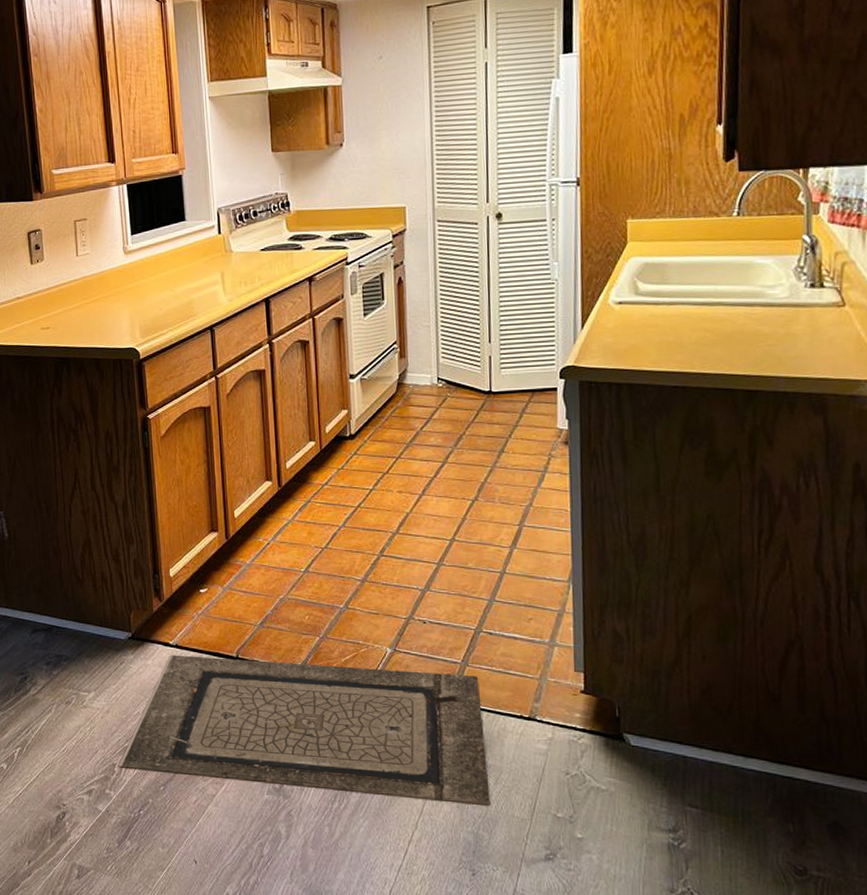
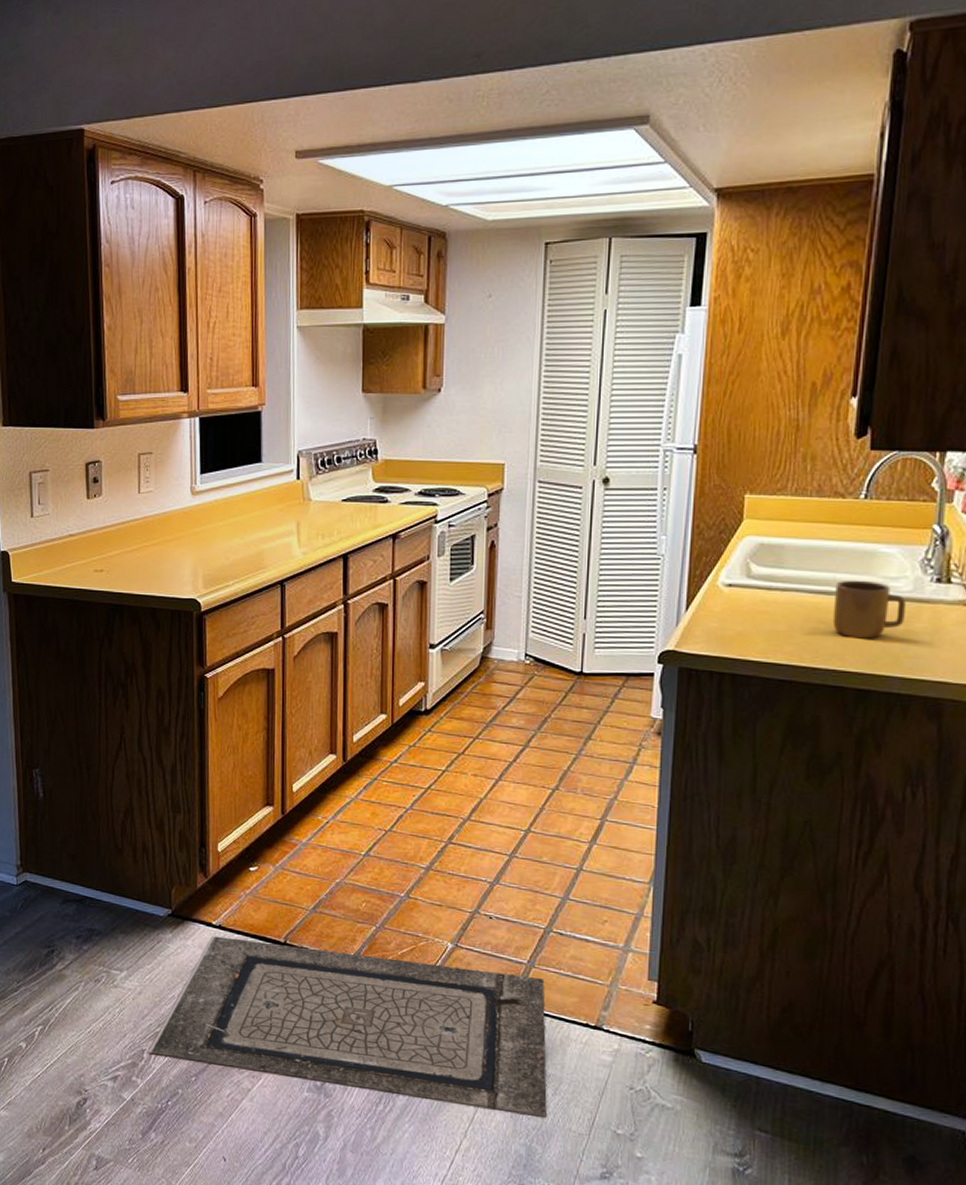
mug: none [717,290,785,344] -> present [832,580,907,639]

